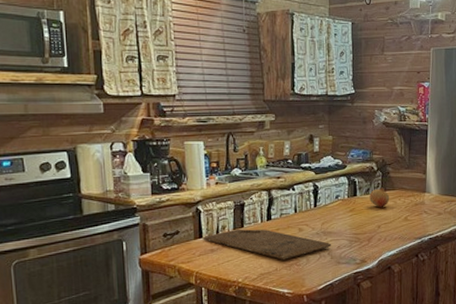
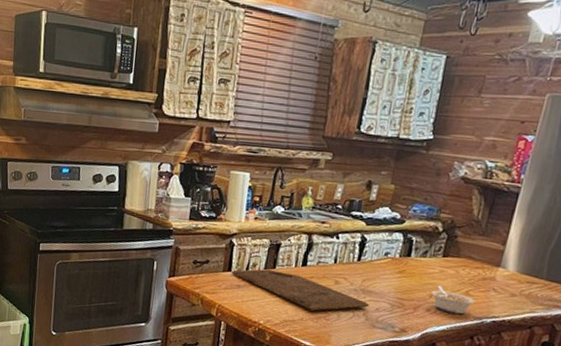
fruit: present [369,187,390,207] -> none [425,252,452,275]
legume: none [379,217,414,238] -> present [431,286,476,315]

